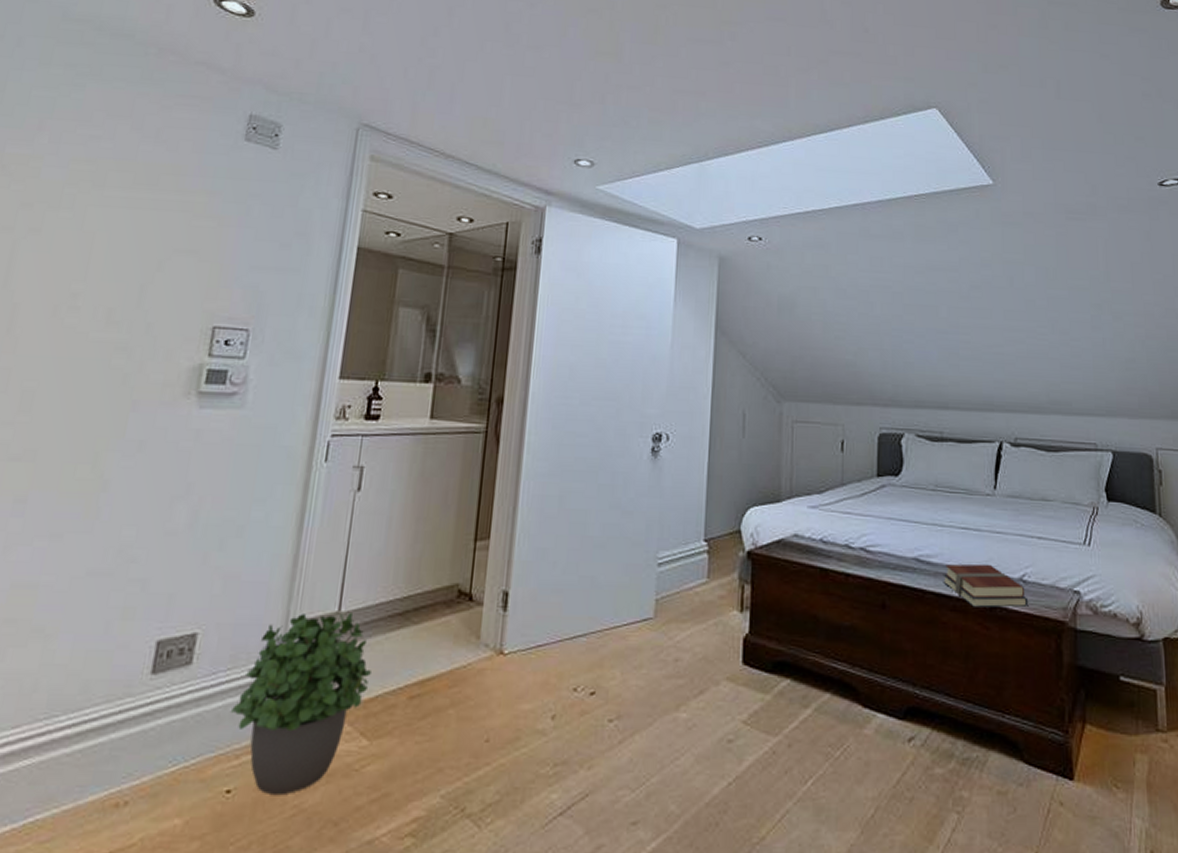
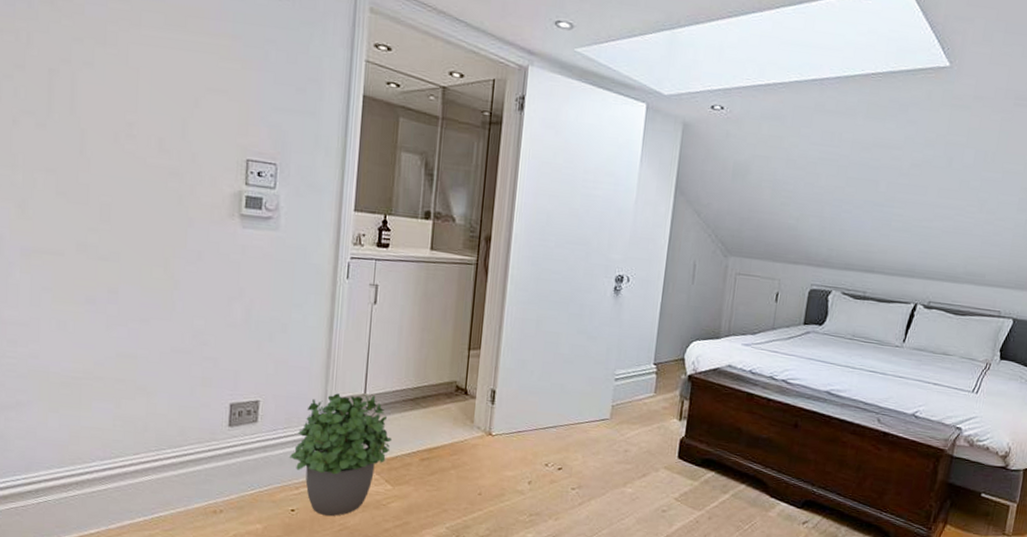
books: present [943,564,1029,608] -> none [847,398,917,436]

